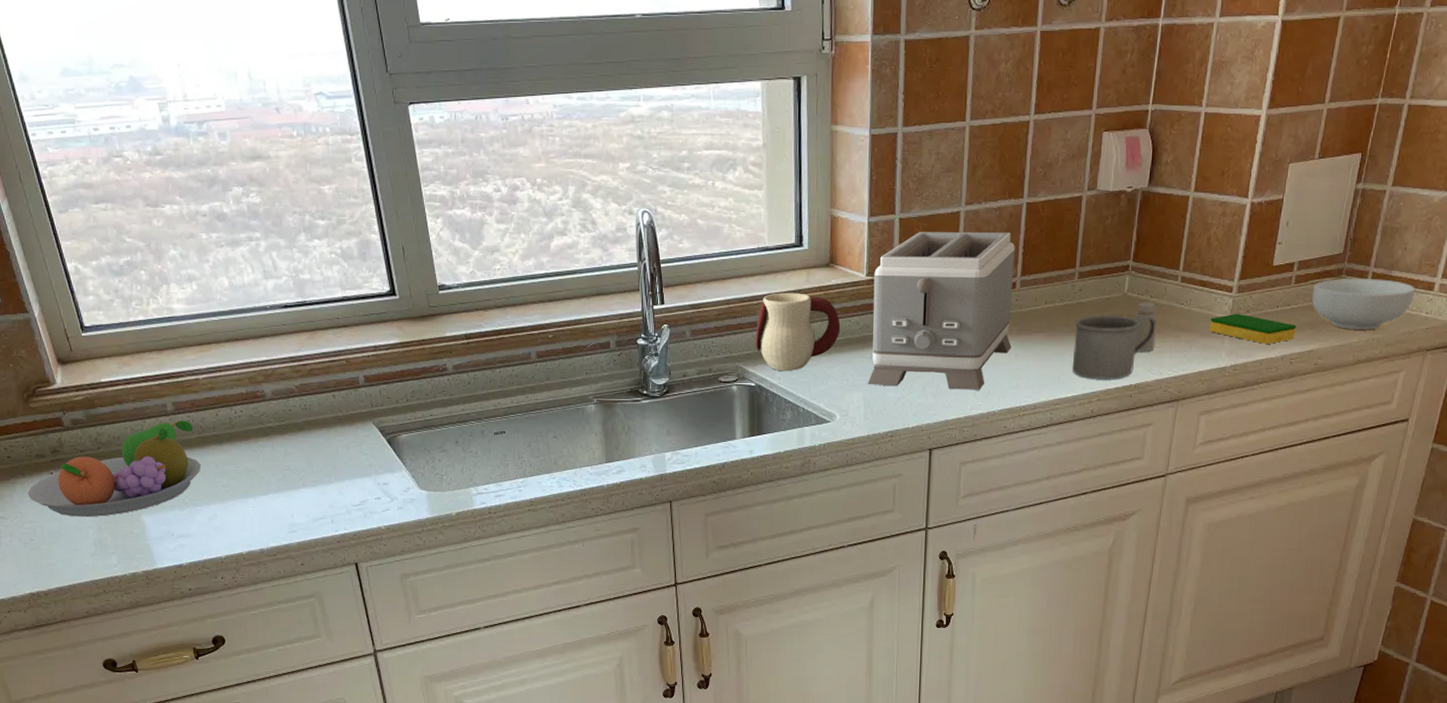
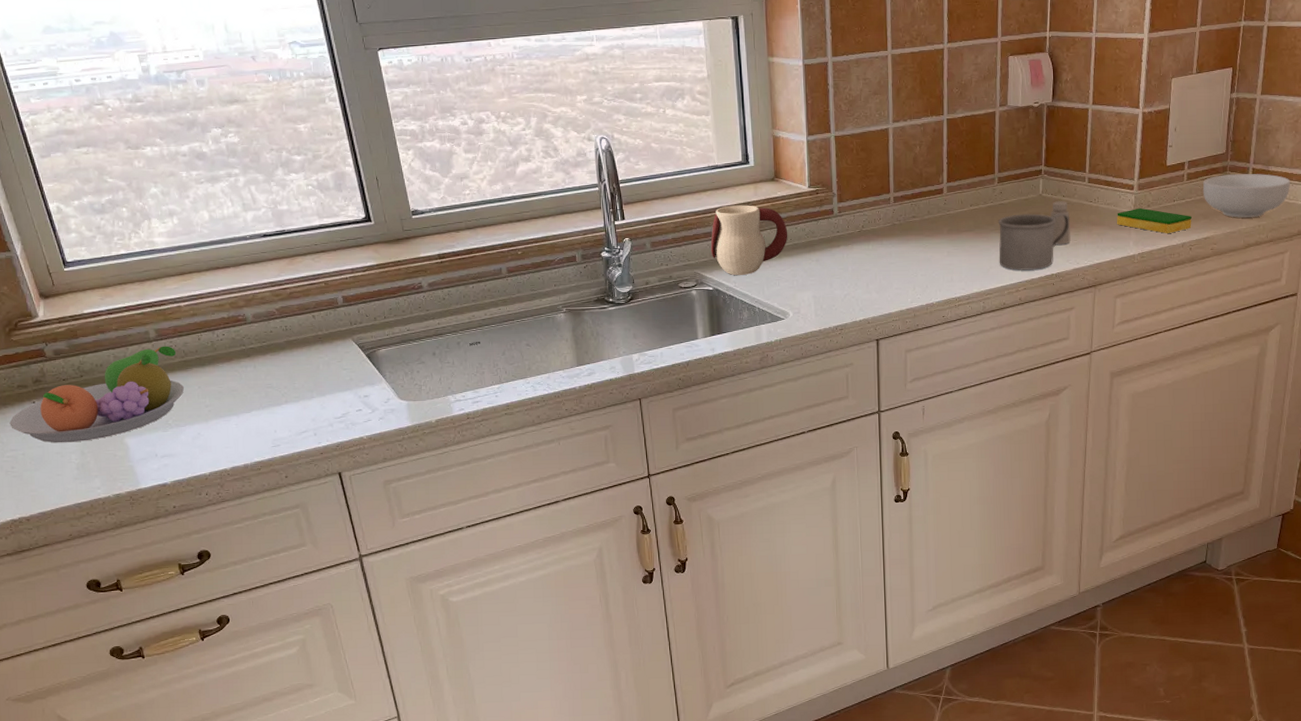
toaster: present [867,232,1015,390] -> none [815,145,944,285]

